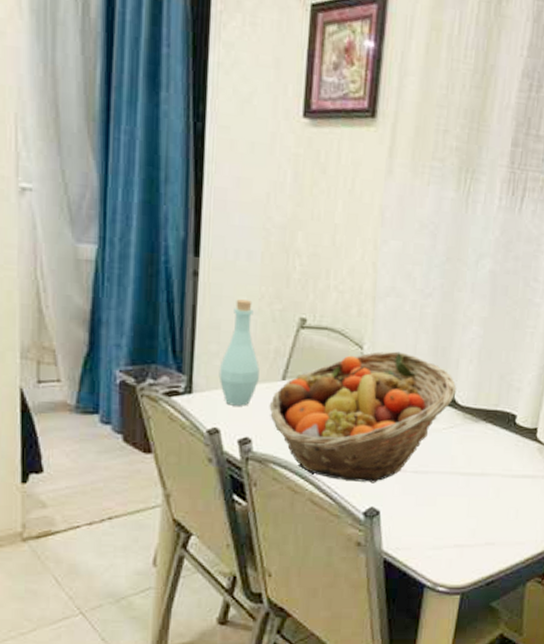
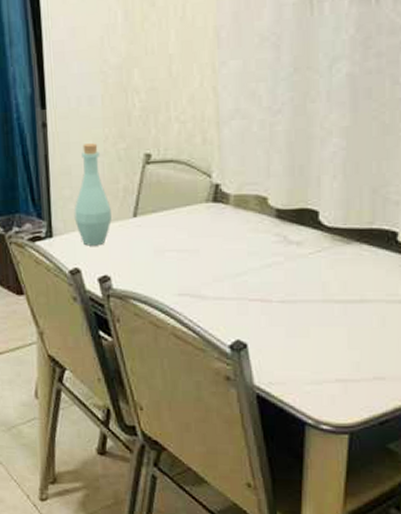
fruit basket: present [269,351,457,484] -> none [124,176,321,316]

